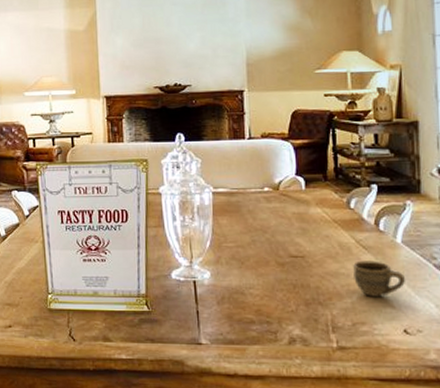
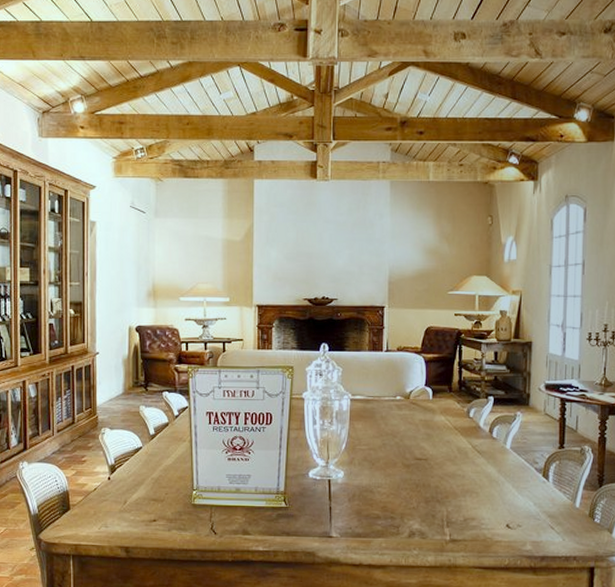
cup: present [353,261,405,297] -> none [468,464,511,496]

